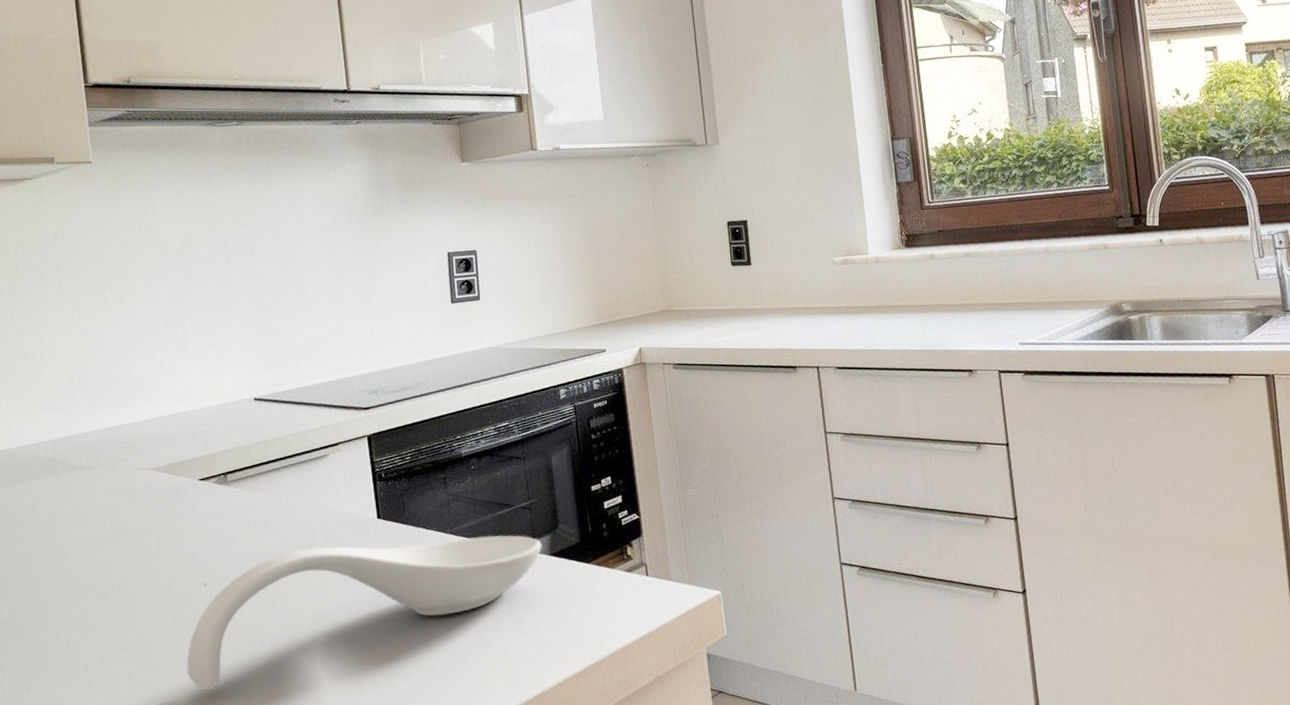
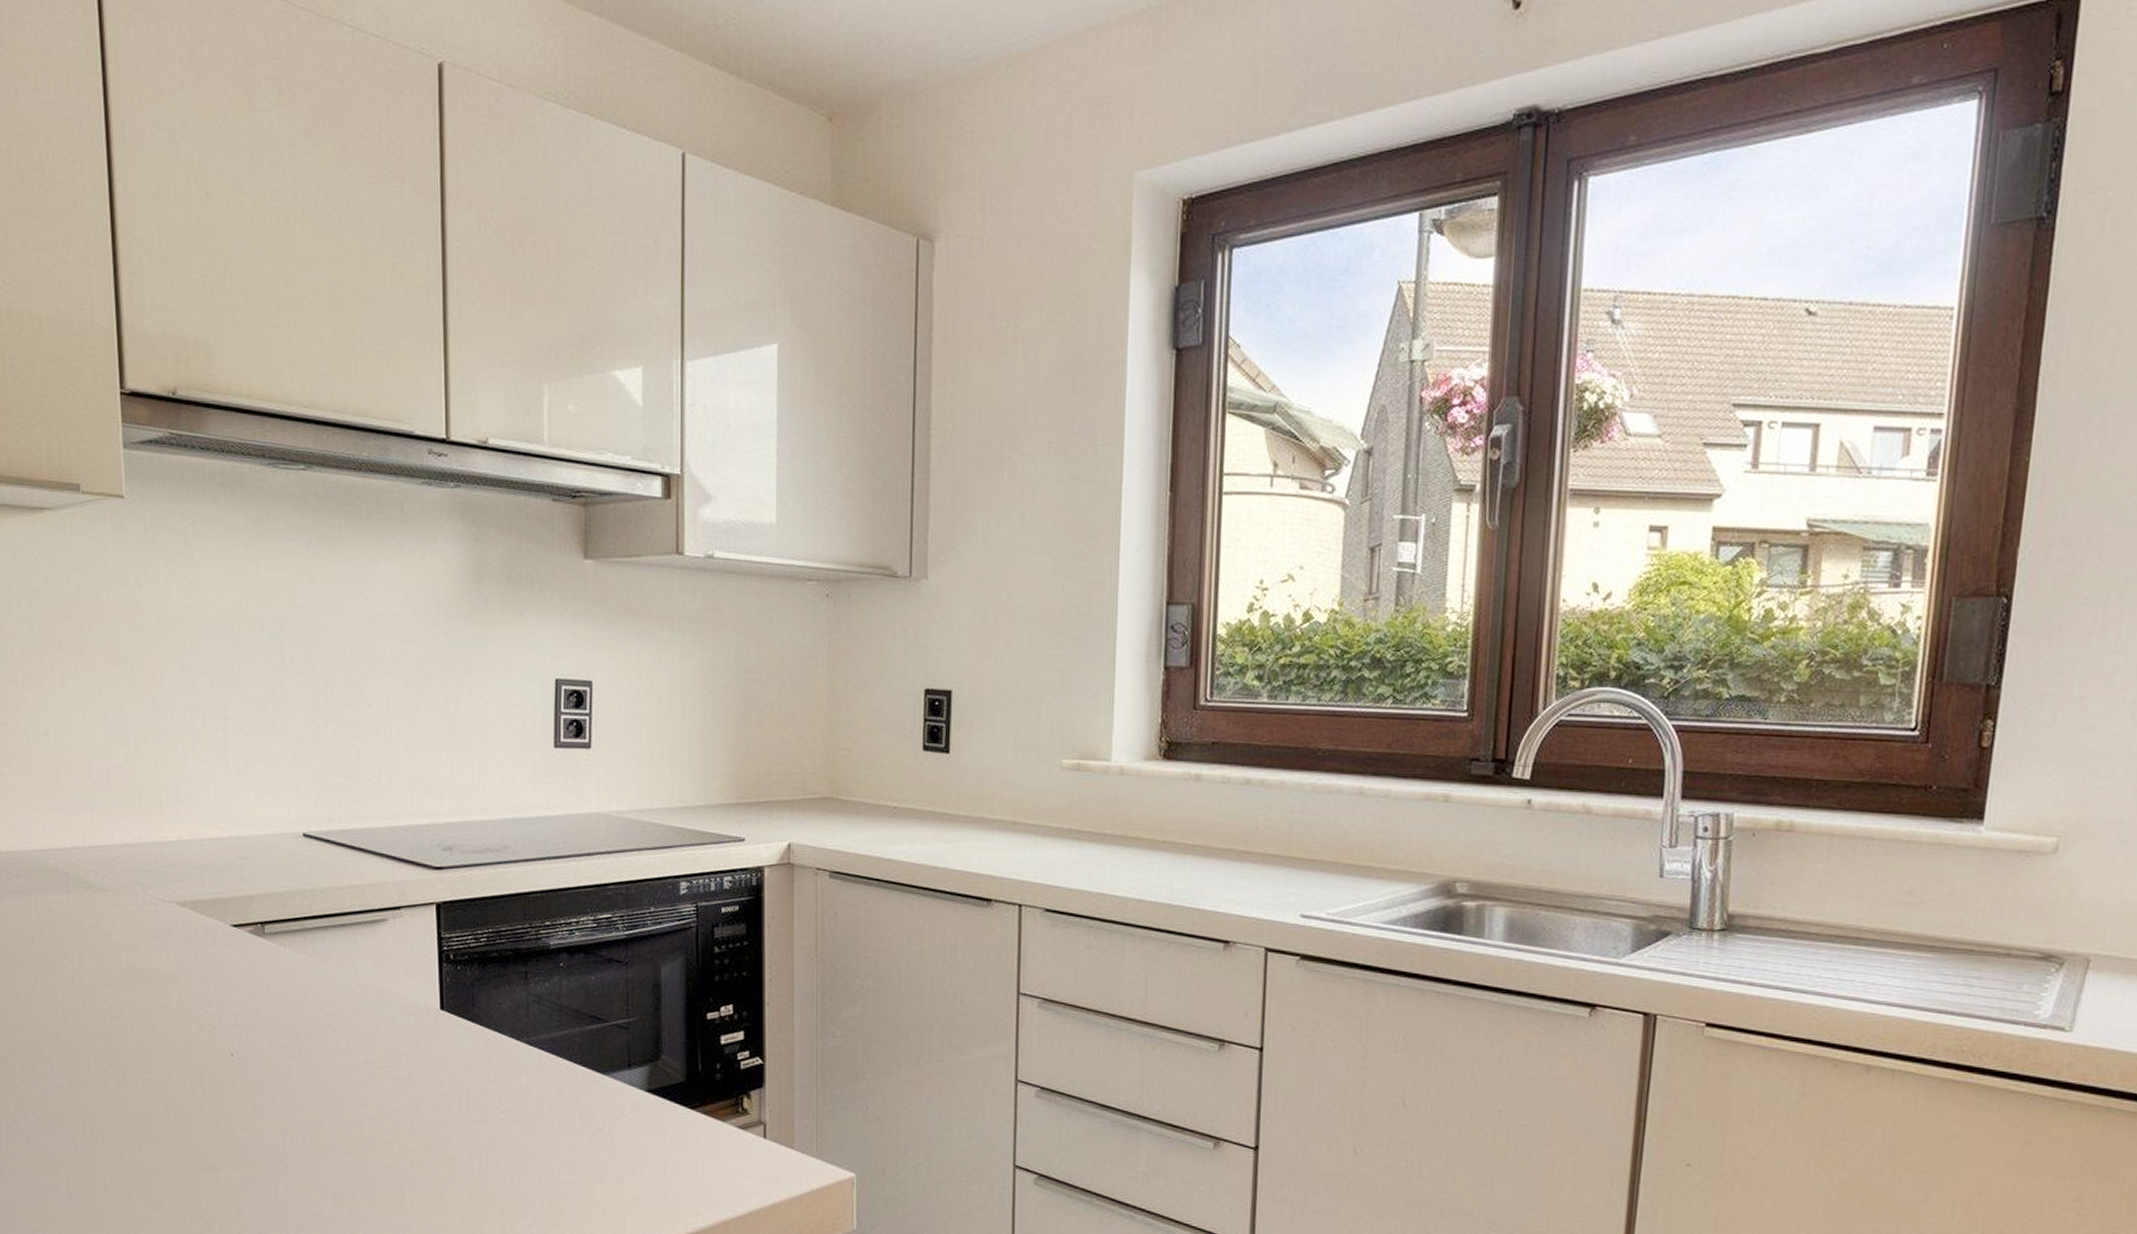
spoon rest: present [186,535,542,691] -> none [205,1031,638,1182]

